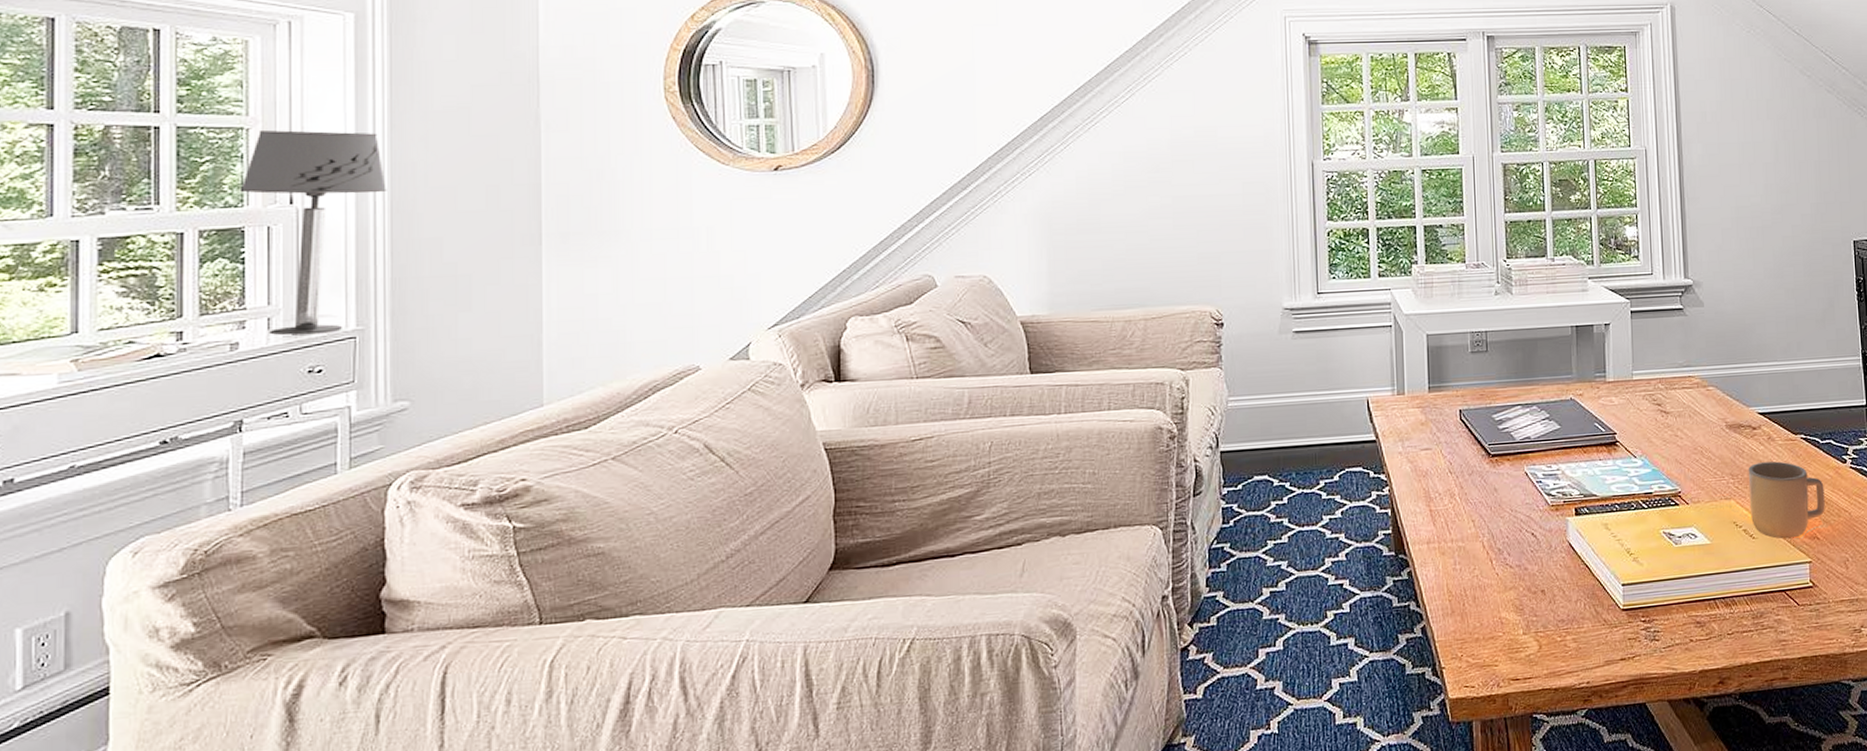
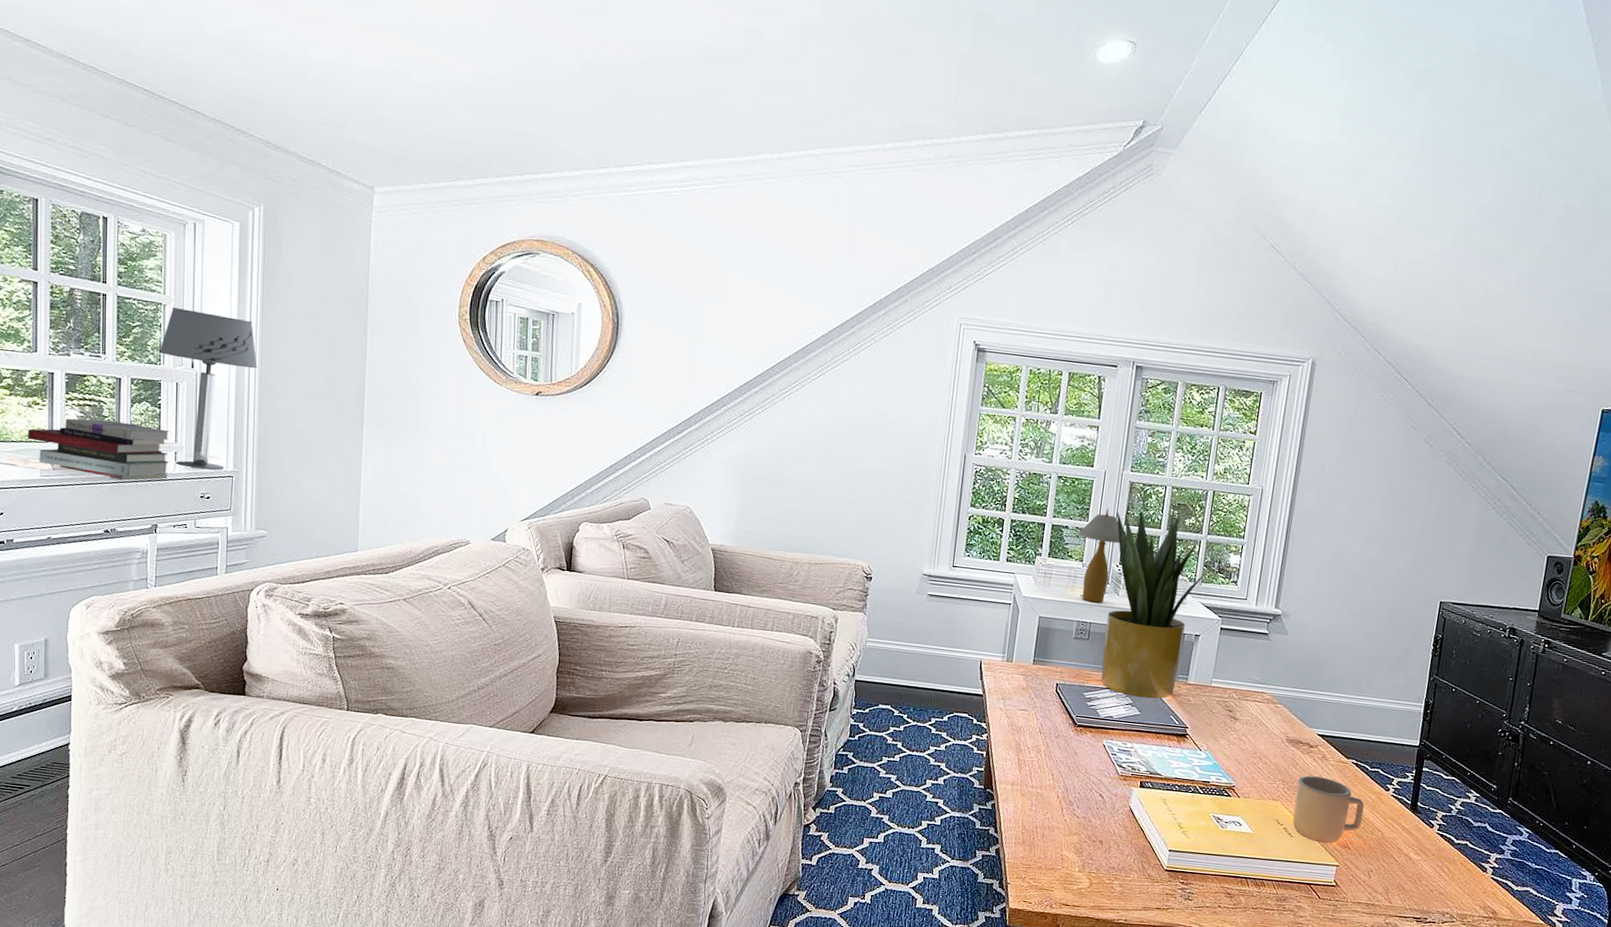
books: none [38,290,260,369] -> present [28,418,170,480]
table lamp: none [1454,196,1503,308] -> present [1077,507,1120,603]
planter: none [1493,185,1607,409] -> present [1101,508,1210,699]

